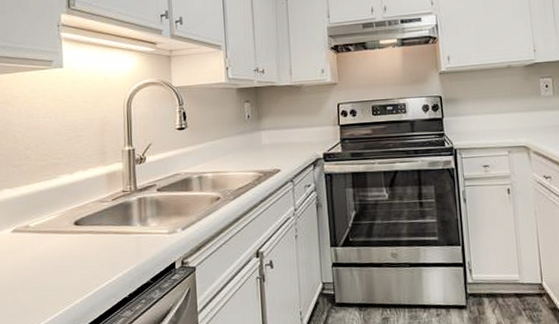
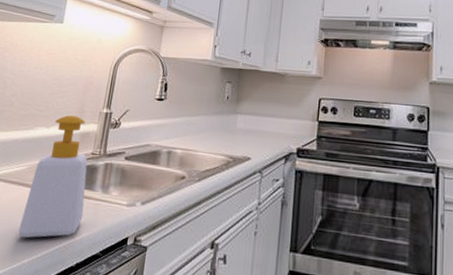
soap bottle: none [64,158,127,280] -> present [18,115,88,238]

